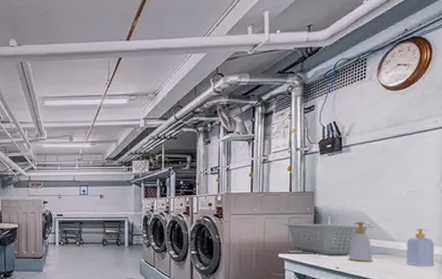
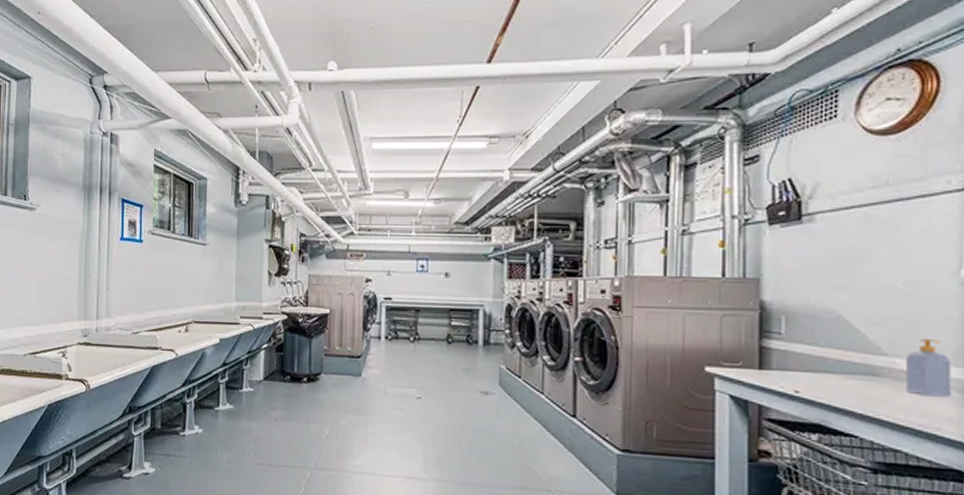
laundry basket: present [282,223,374,256] -> none [711,322,854,374]
soap bottle: present [348,222,373,263] -> none [813,325,853,387]

